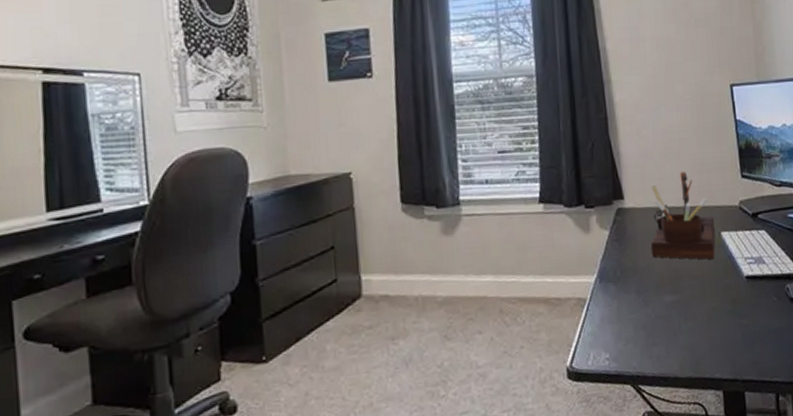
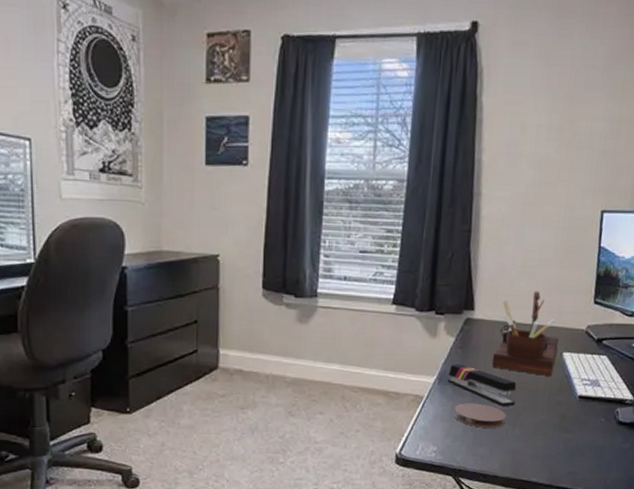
stapler: none [608,258,683,298] -> present [447,364,517,406]
coaster: none [621,298,677,325] -> present [454,403,506,428]

